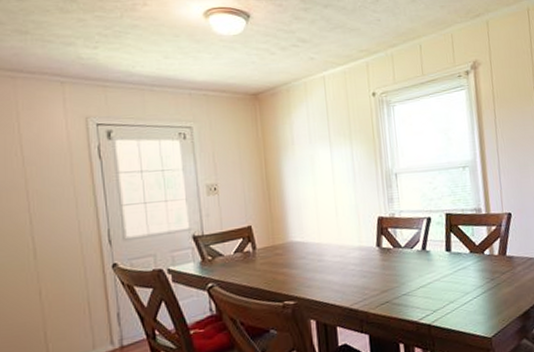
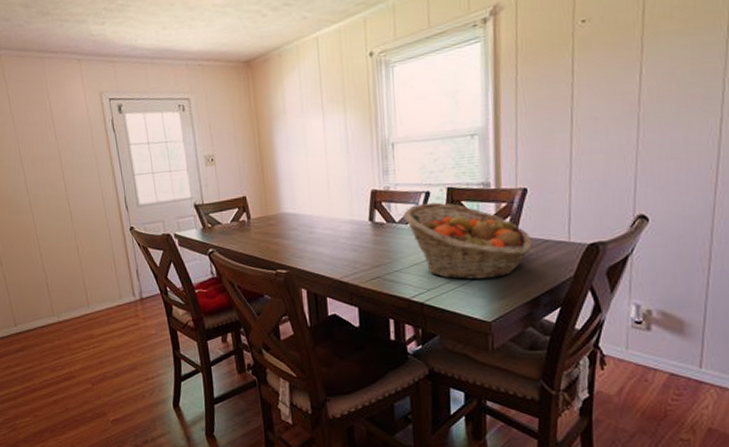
fruit basket: none [408,227,520,299] -> present [403,202,532,280]

